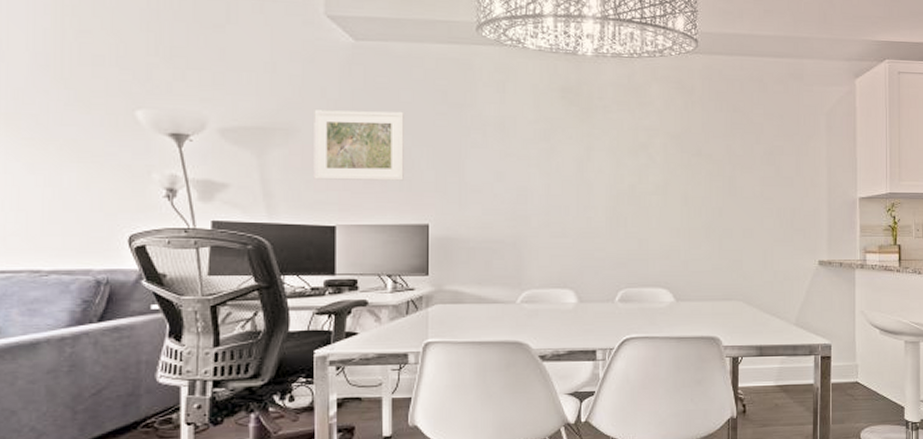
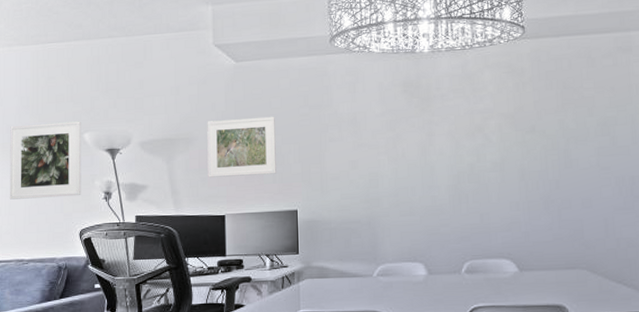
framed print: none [17,90,132,192] -> present [9,121,82,200]

